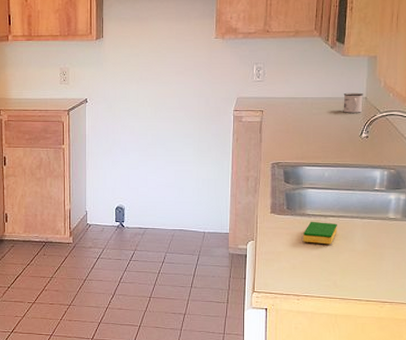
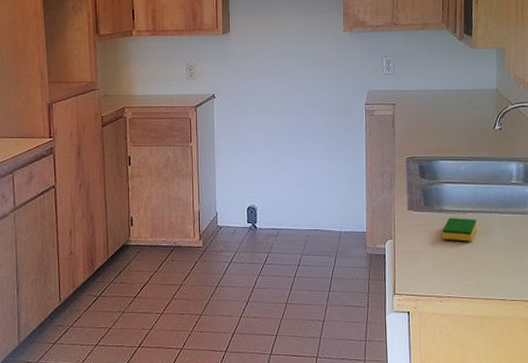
mug: present [343,92,363,113] -> none [474,84,494,105]

